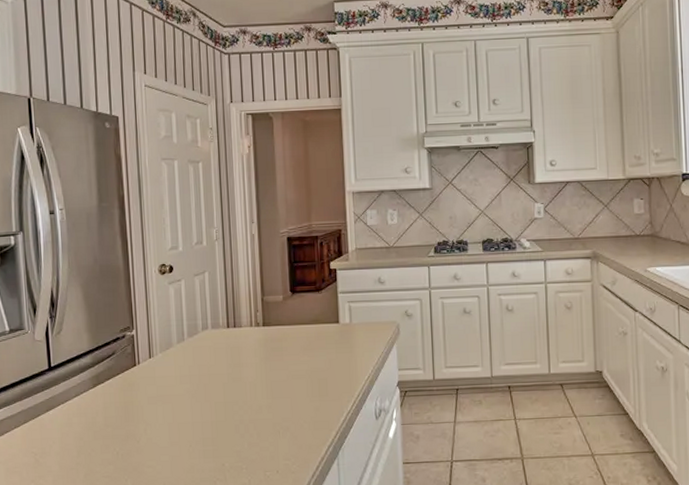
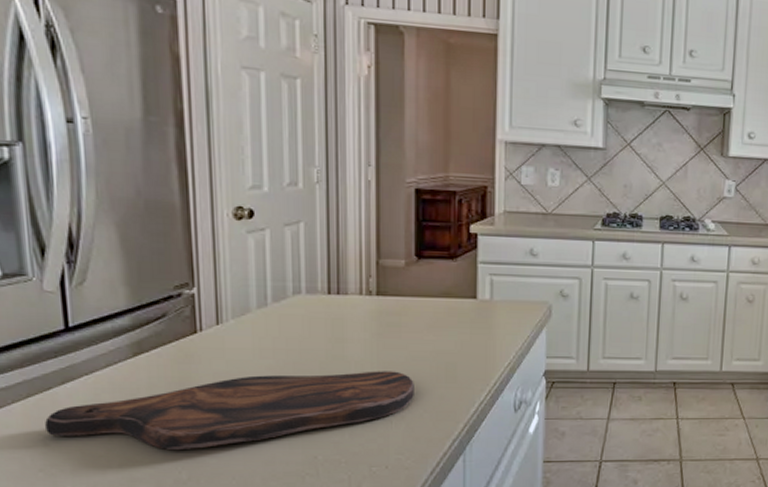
cutting board: none [36,388,296,462] -> present [45,371,414,450]

